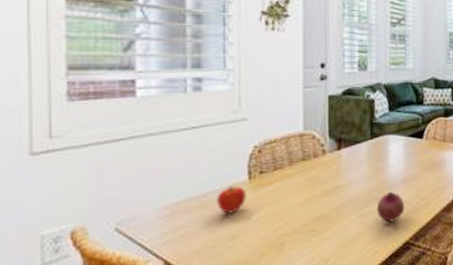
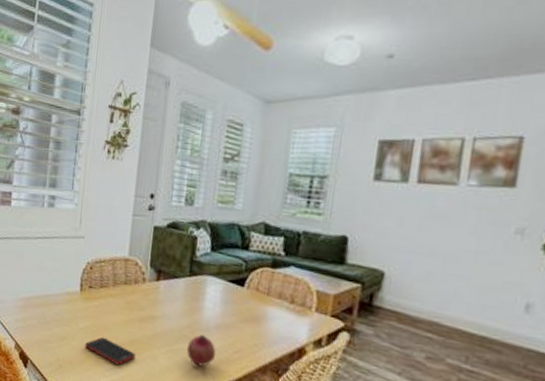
fruit: present [217,185,246,214] -> none [55,293,77,317]
cell phone: none [262,222,323,248] -> present [85,336,136,365]

